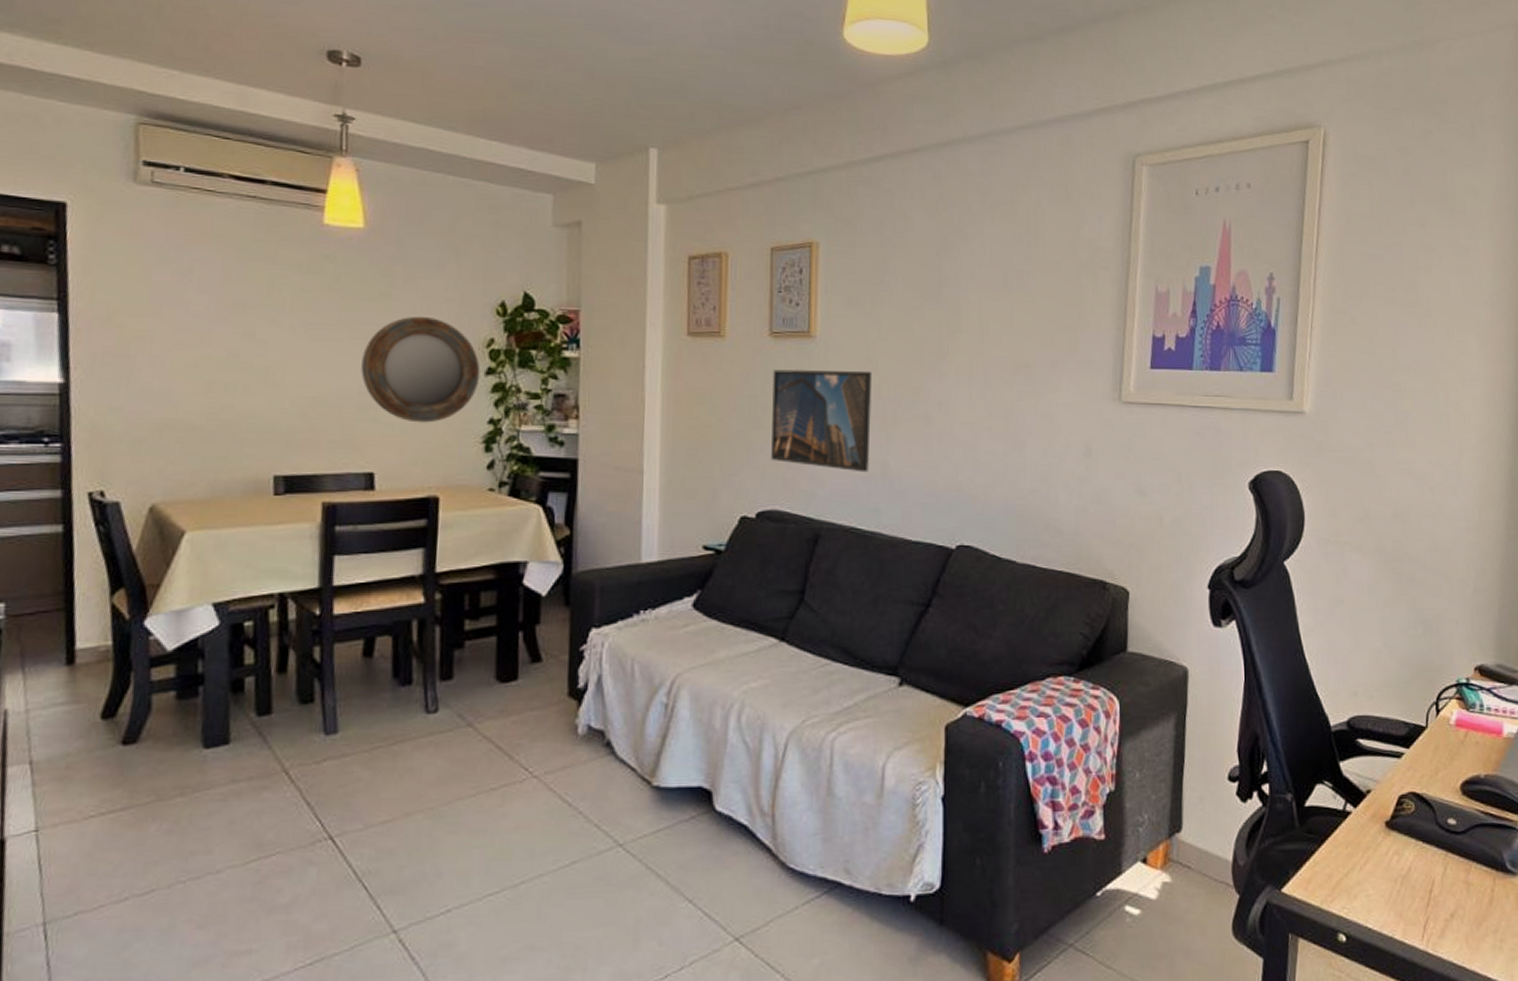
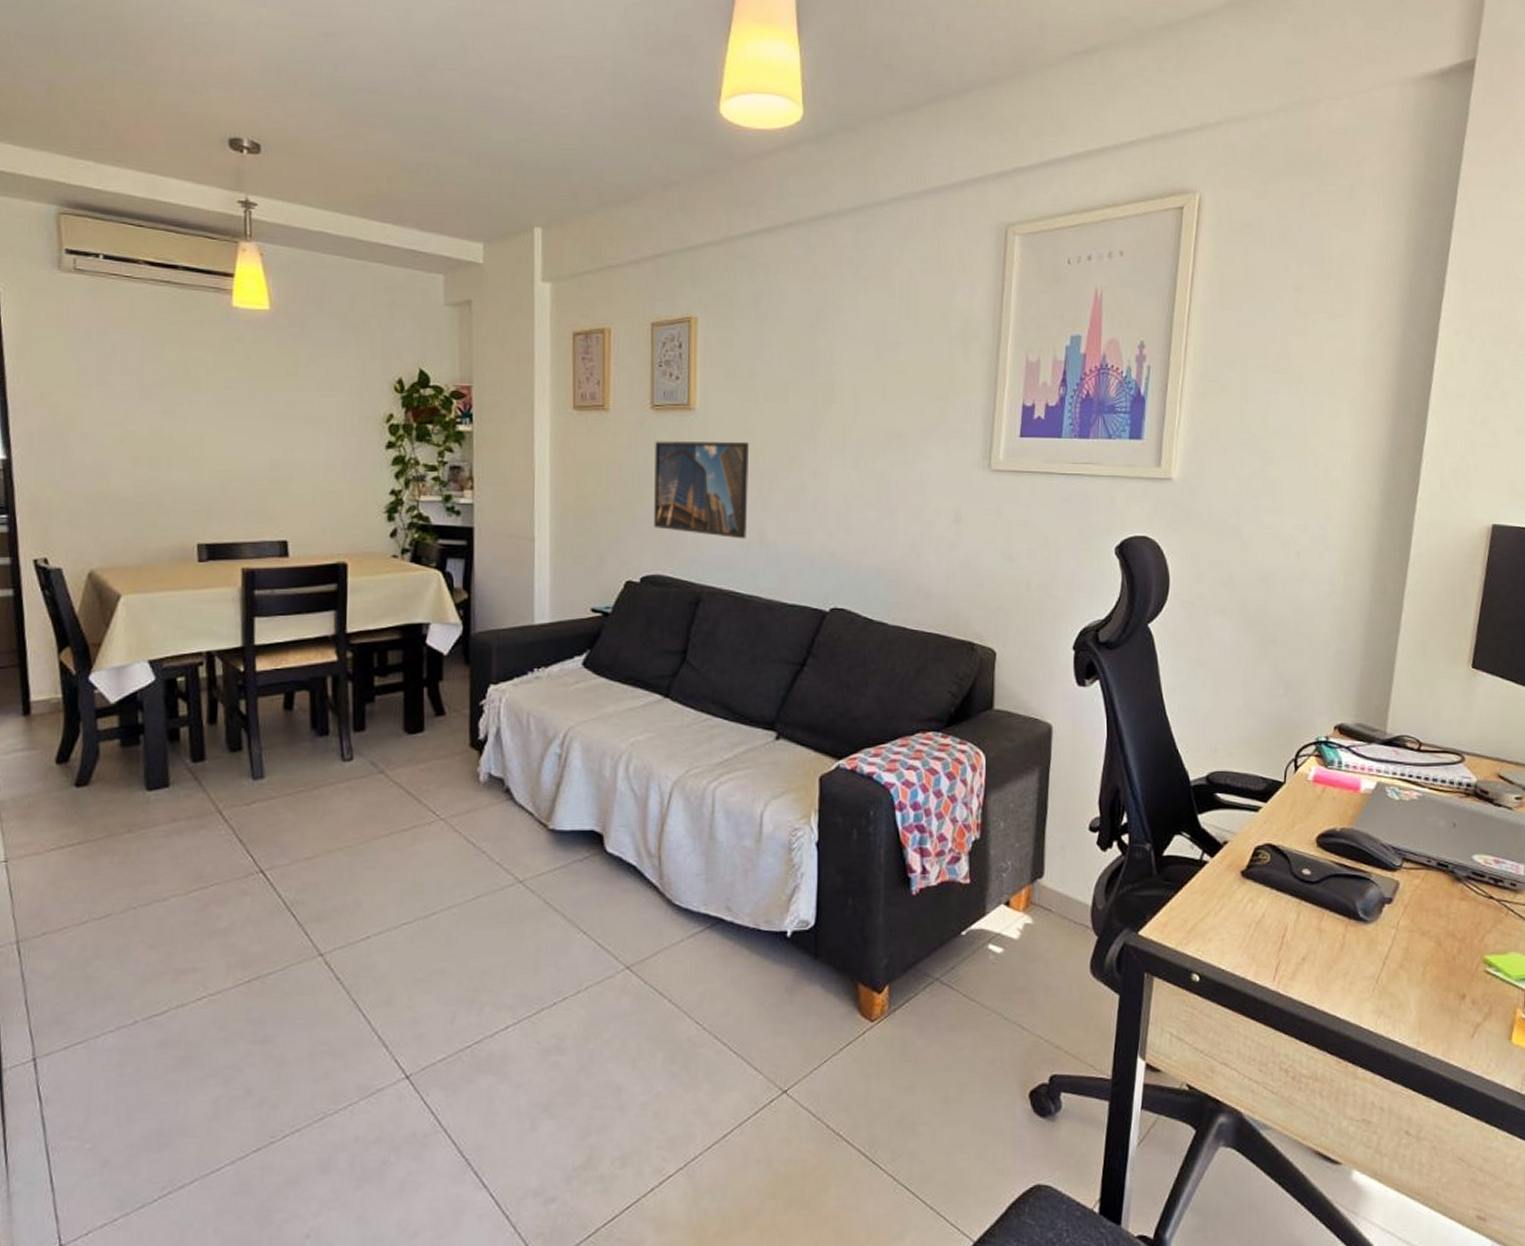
home mirror: present [361,316,481,423] -> none [272,393,381,494]

